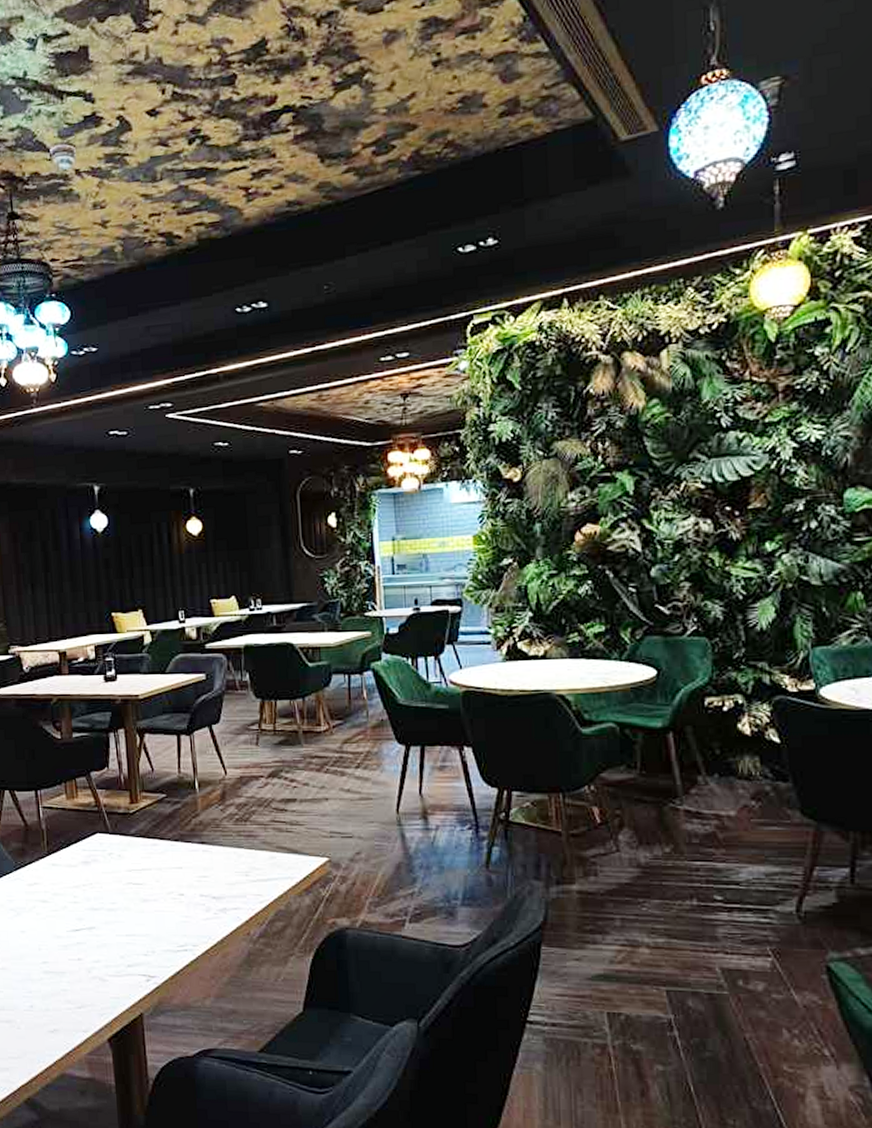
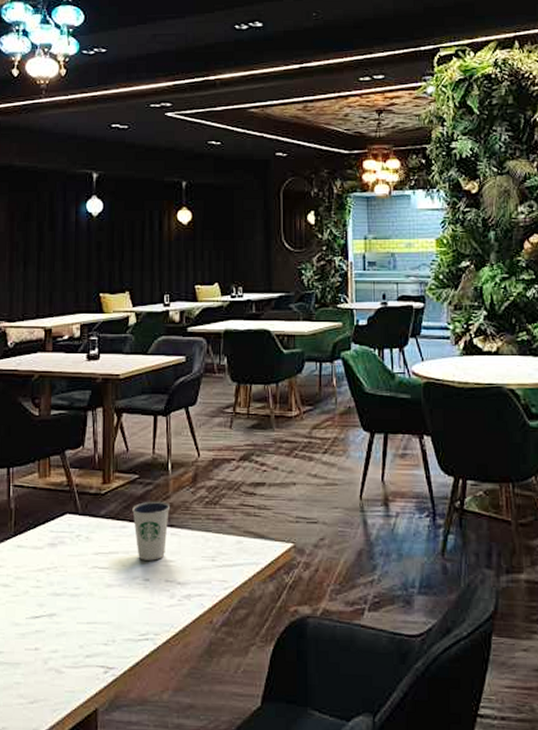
dixie cup: none [162,819,200,876] -> present [132,501,170,561]

